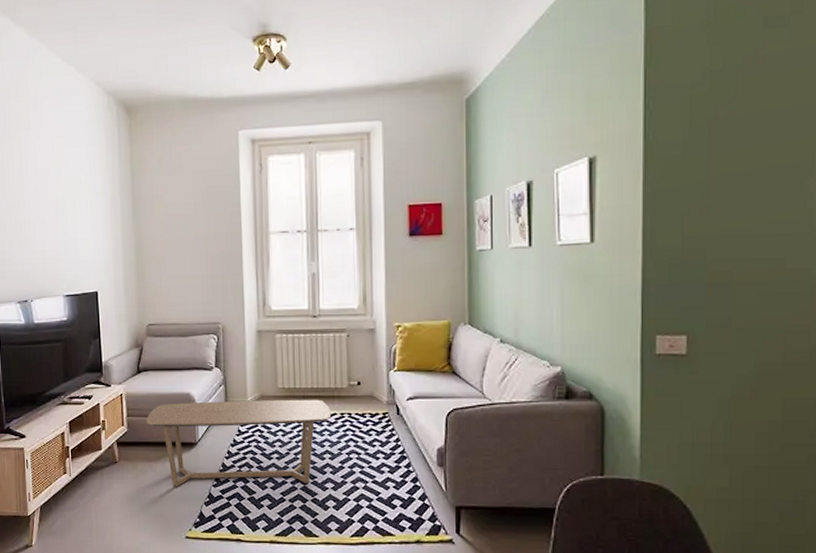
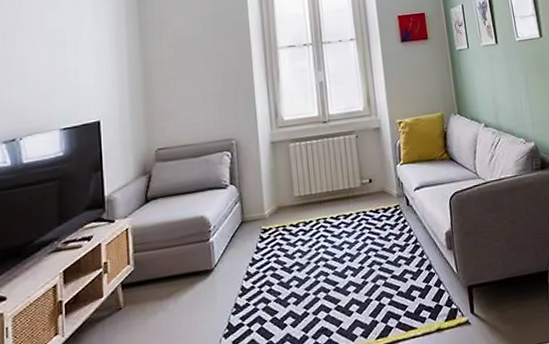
coffee table: present [146,399,332,487] -> none [155,202,348,325]

